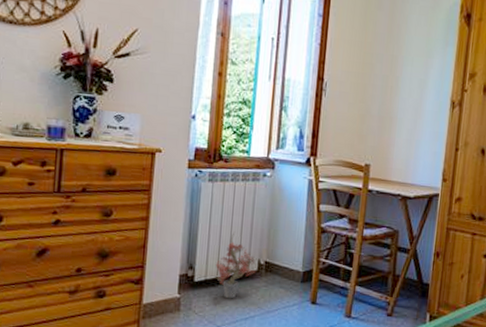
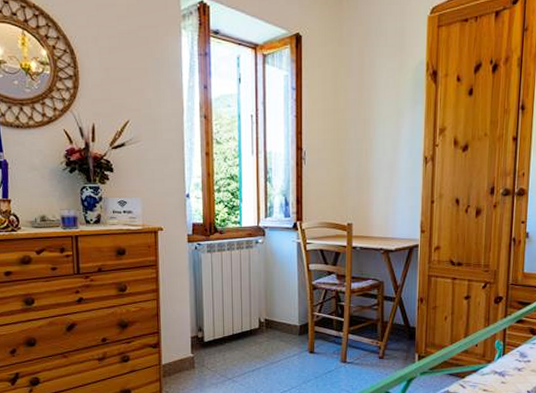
potted plant: present [215,231,256,299] -> none [222,295,257,355]

